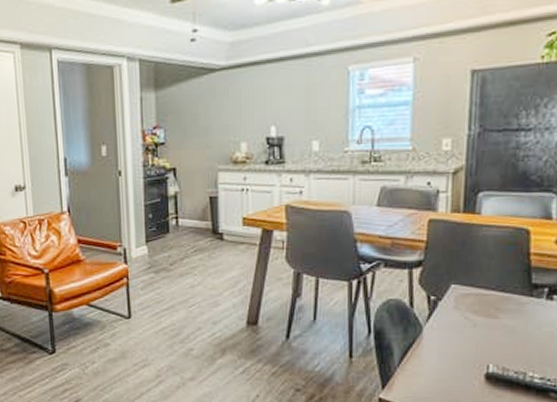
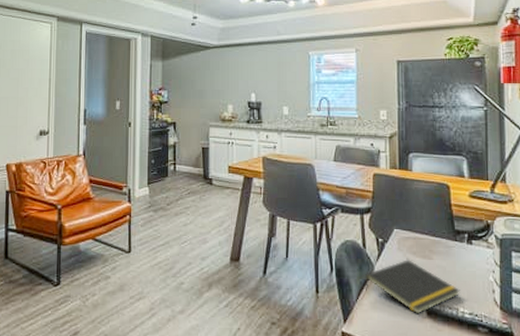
notepad: none [409,319,531,380] -> present [364,260,460,314]

